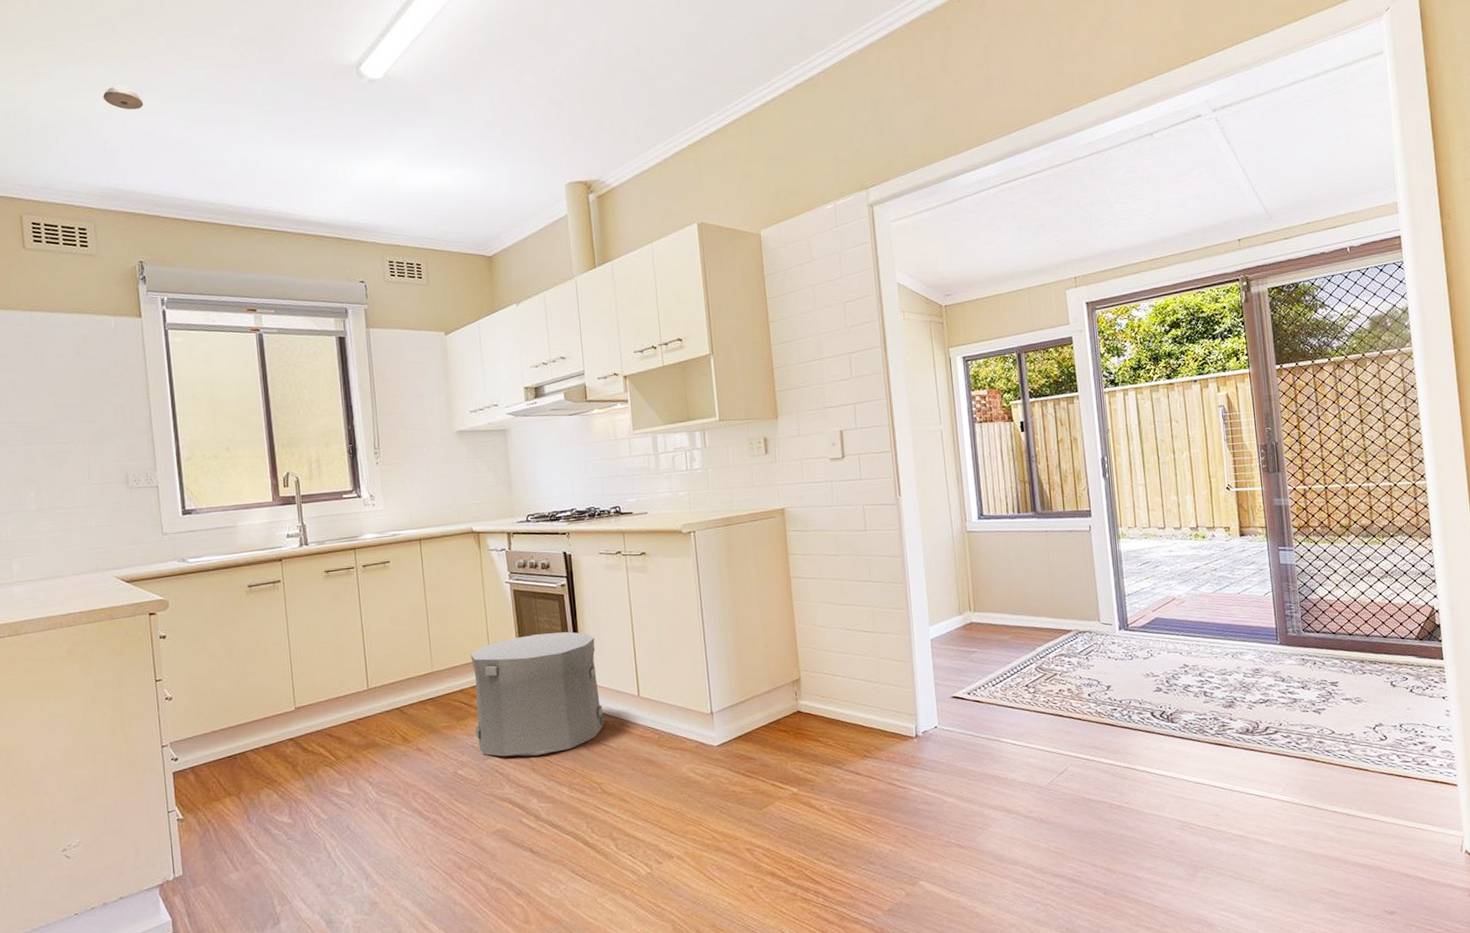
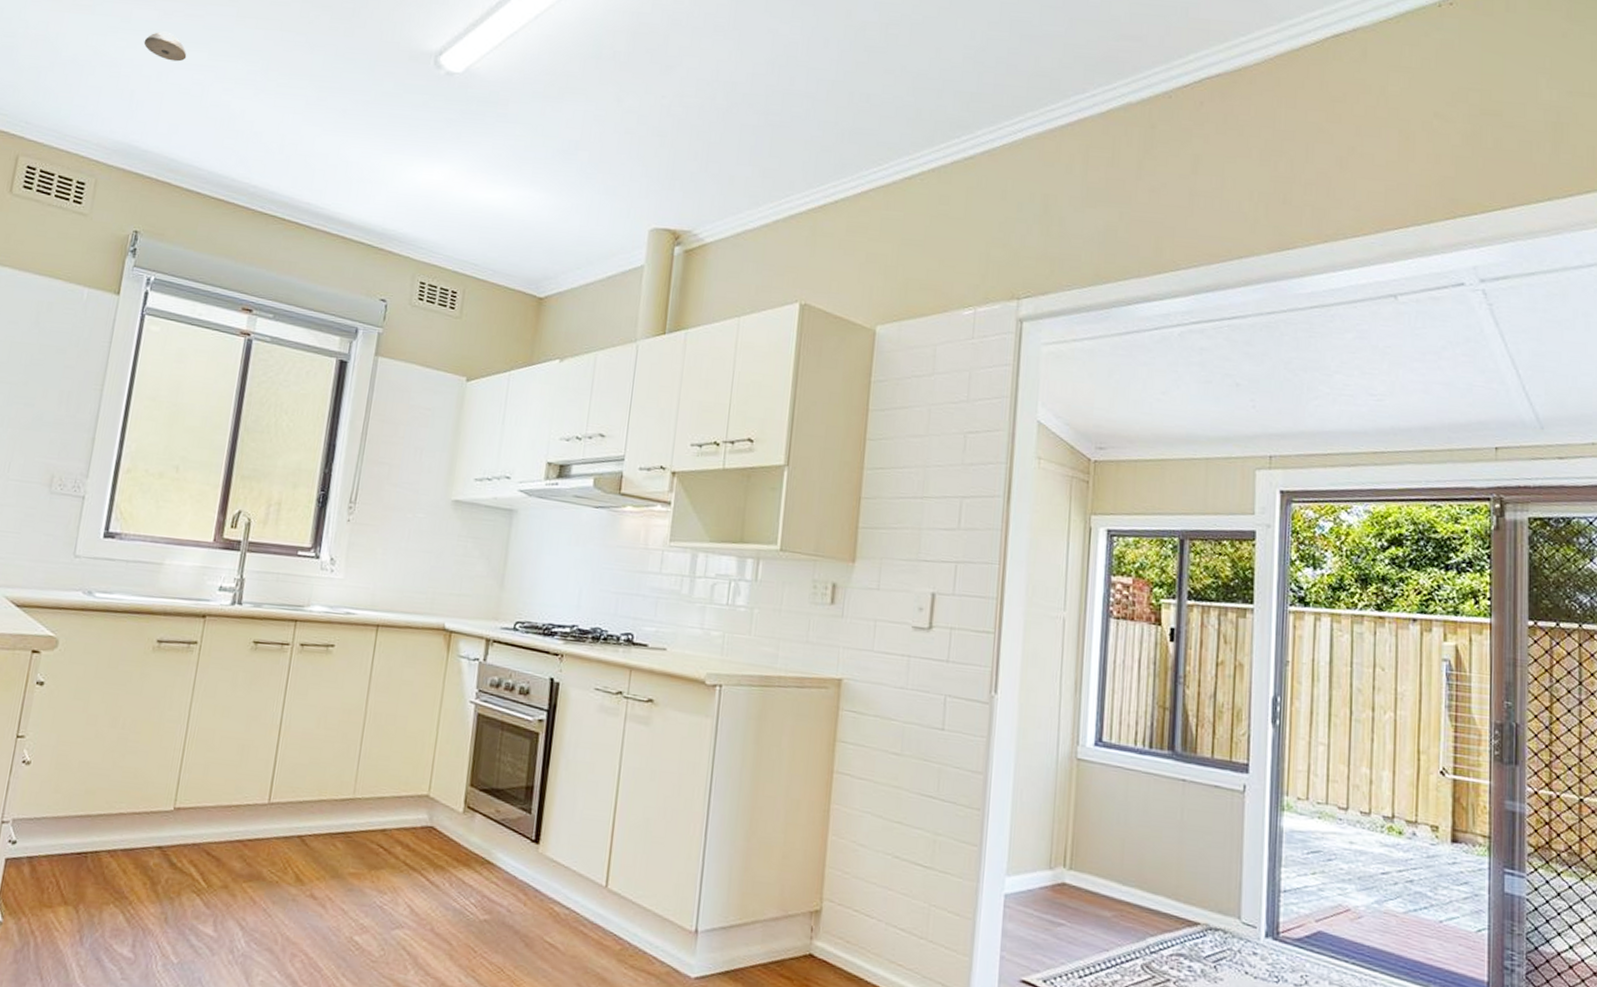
trash can: present [470,631,604,757] -> none [388,775,566,940]

